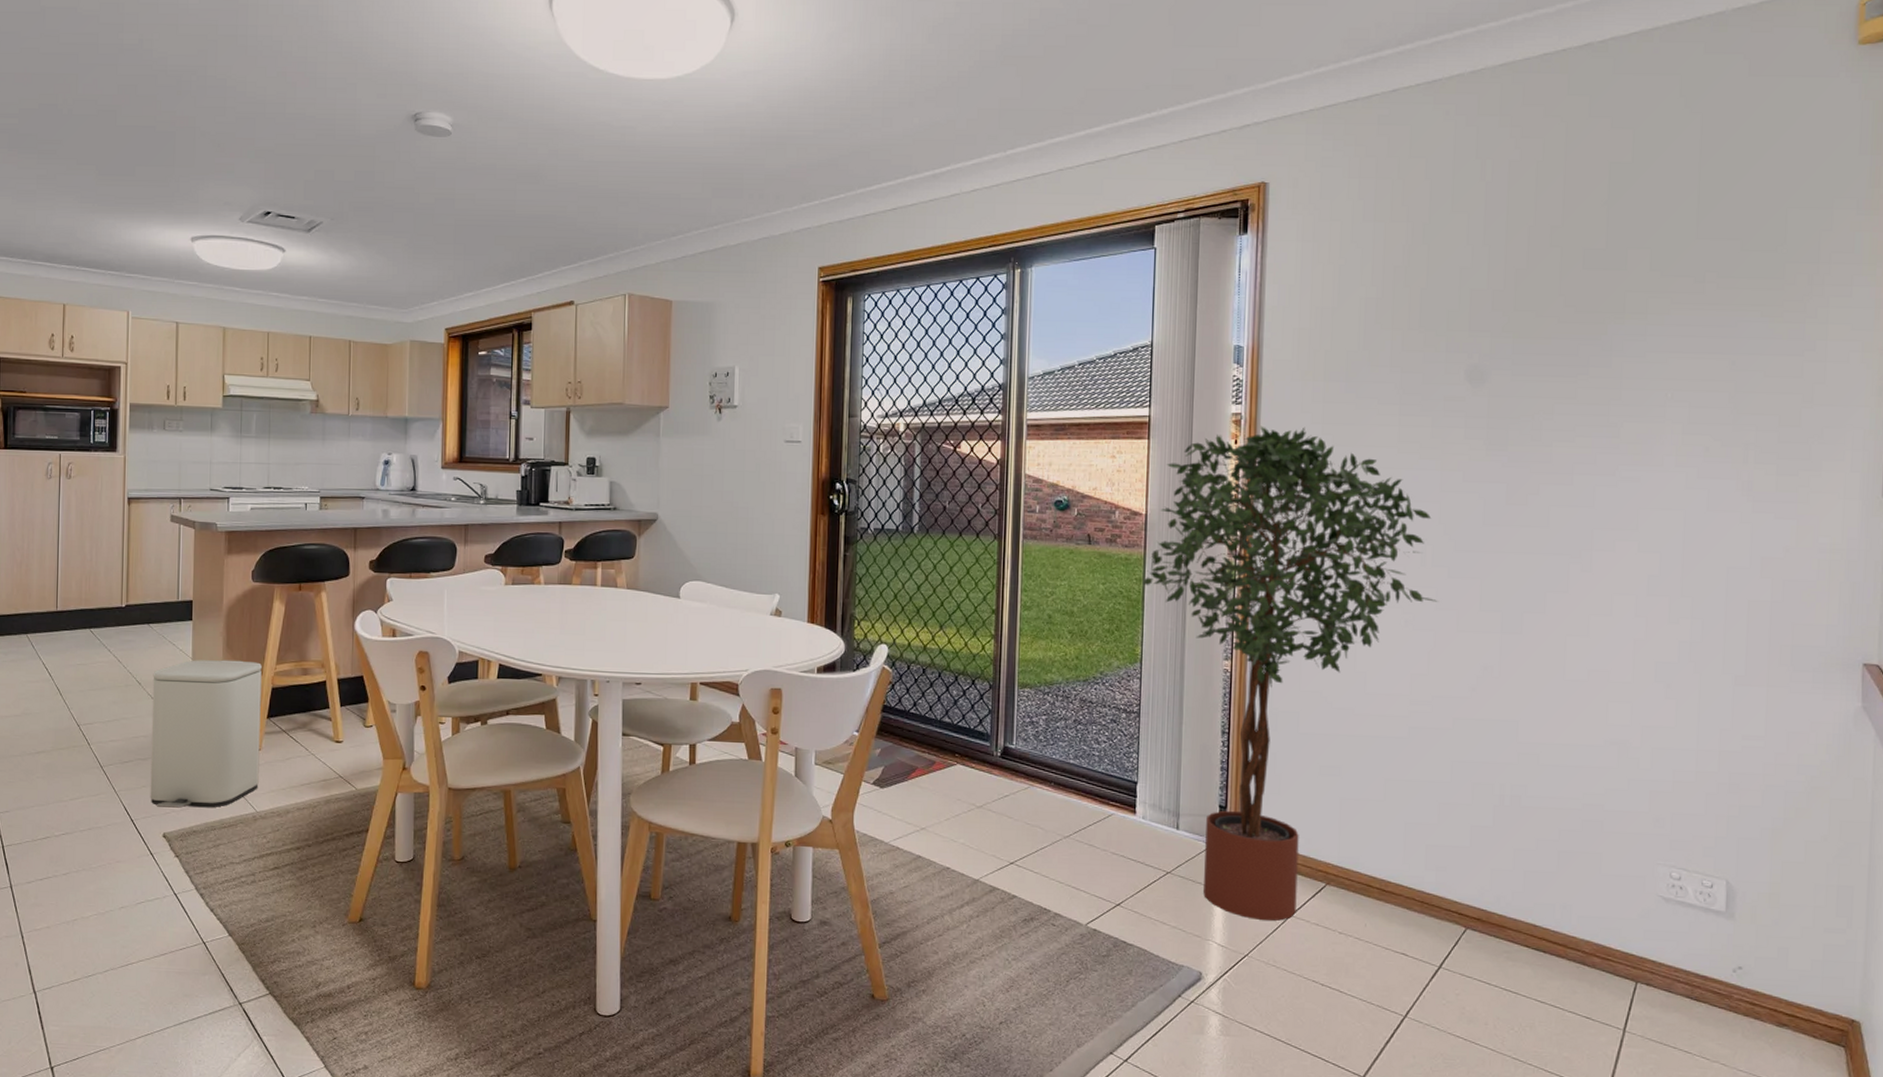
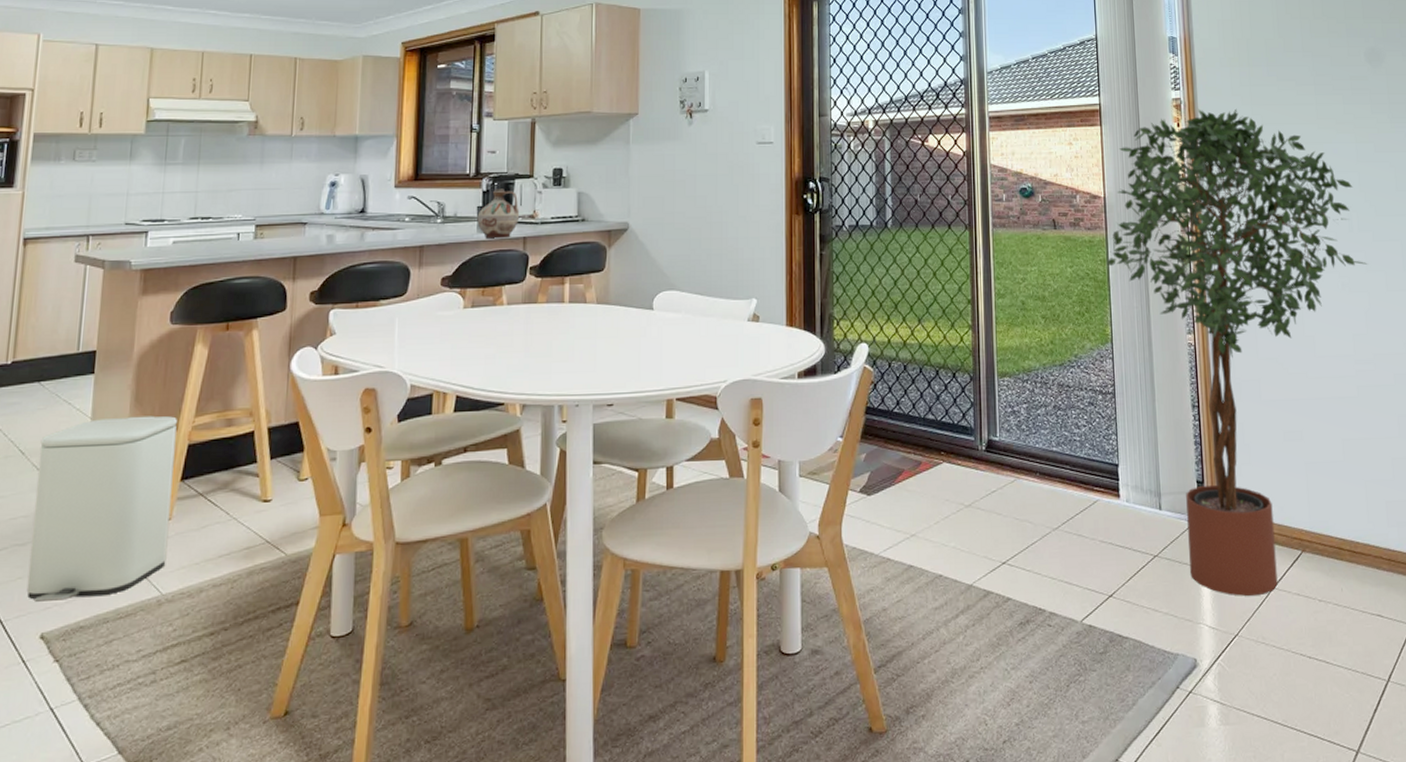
ceramic jug: none [516,474,556,522] -> present [477,188,520,239]

